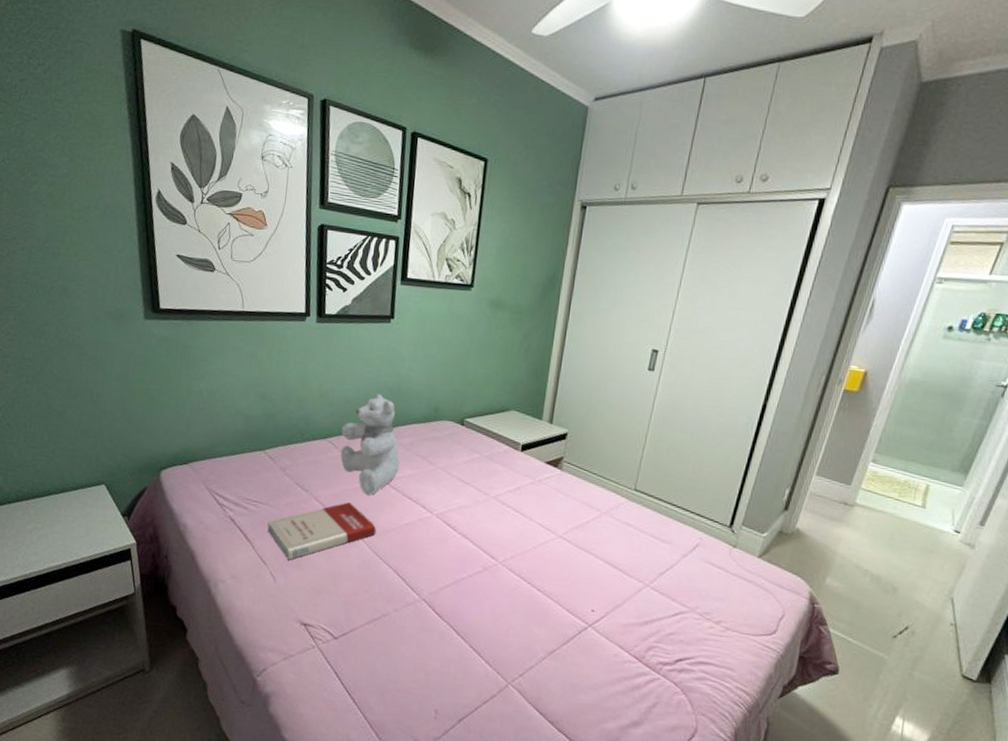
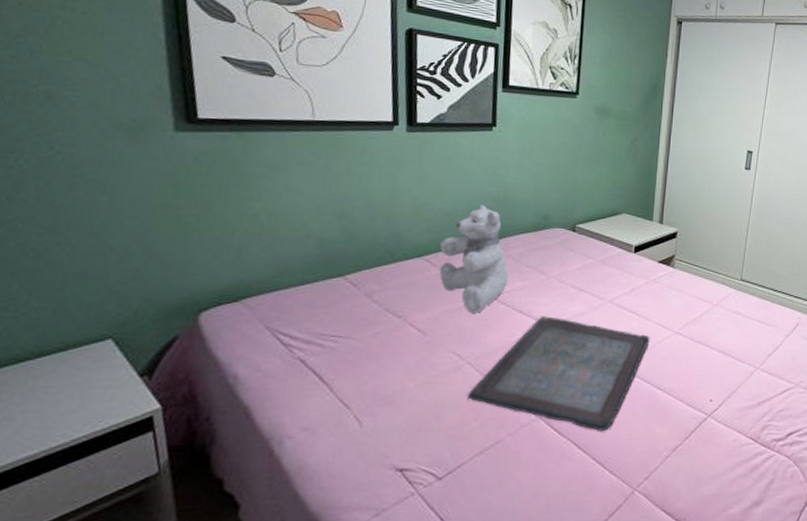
book: present [267,501,377,560] -> none [350,323,485,399]
serving tray: none [360,504,533,622] -> present [467,316,650,431]

